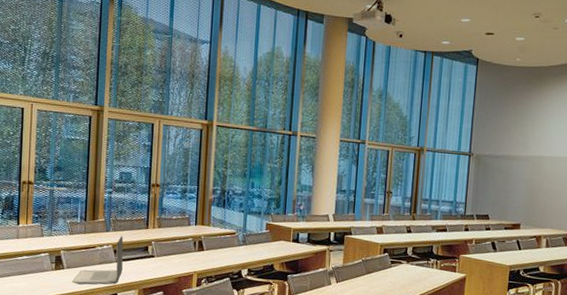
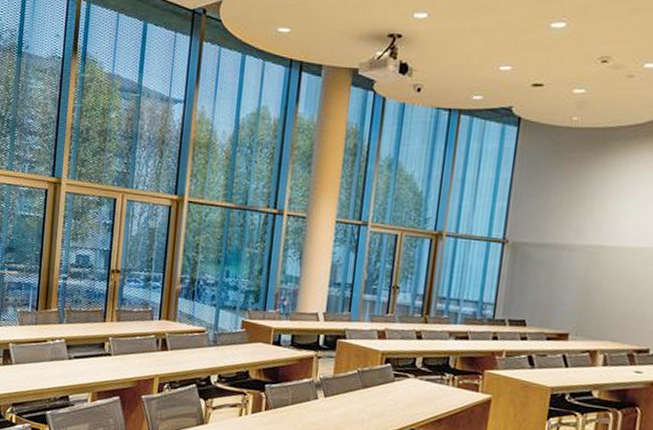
laptop computer: present [72,236,124,285] -> none [20,329,78,386]

